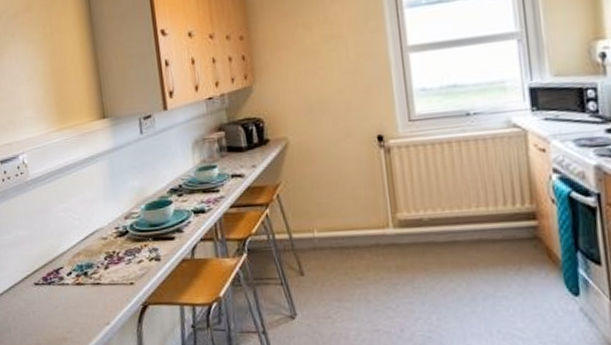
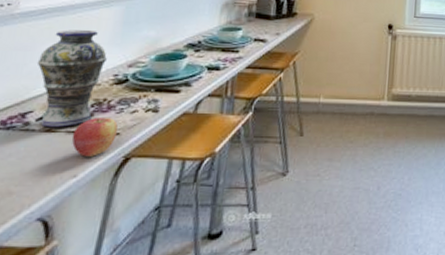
vase: none [54,187,109,281] -> present [36,29,107,128]
apple: none [97,269,131,306] -> present [72,118,118,157]

